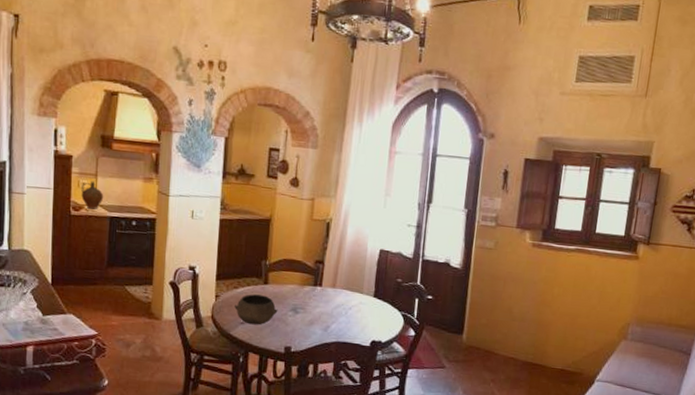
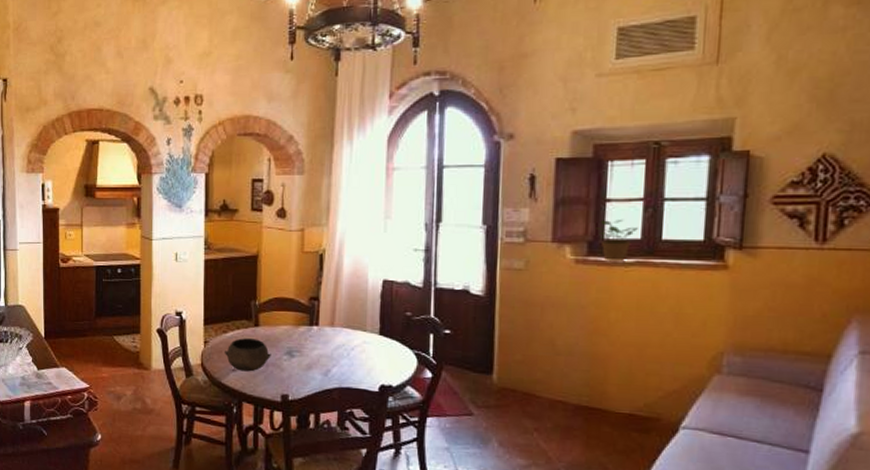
ceramic jug: present [81,181,104,210] -> none [68,231,90,260]
potted plant: none [550,213,580,247] -> present [596,220,638,261]

